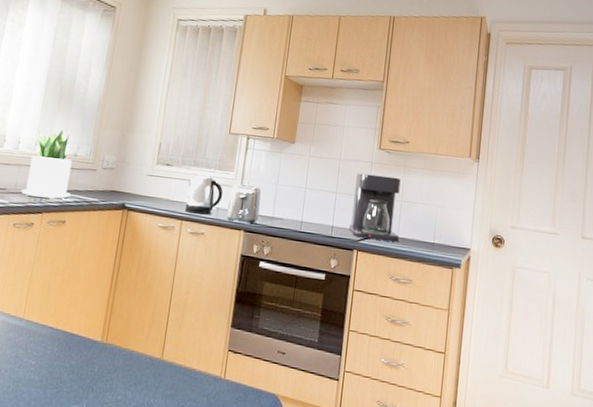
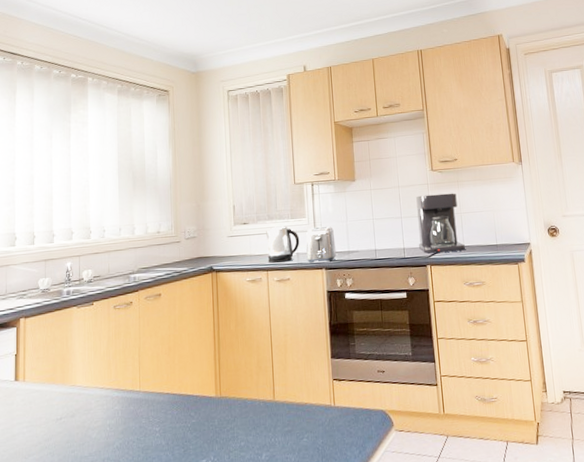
planter: present [21,128,73,199] -> none [114,212,161,278]

